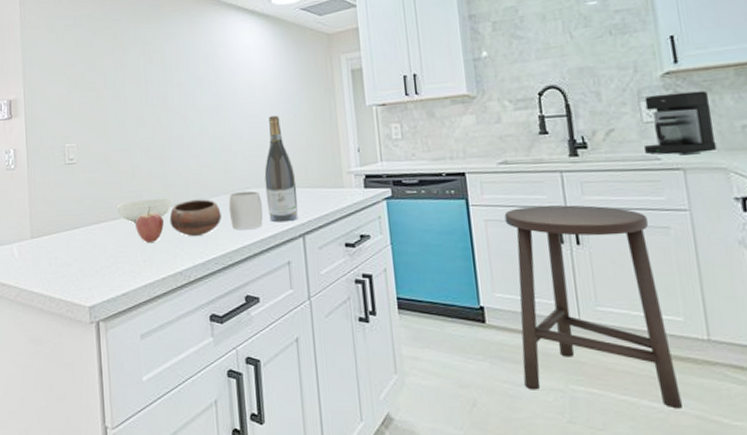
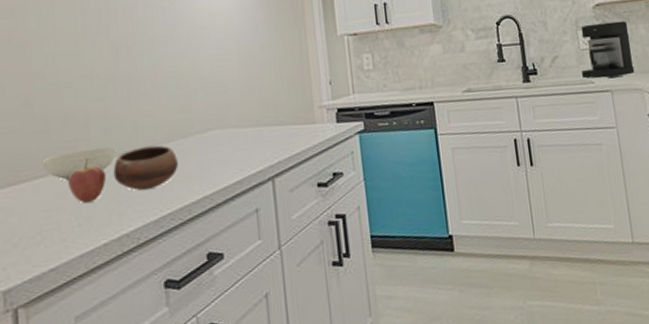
mug: present [228,191,264,231] -> none [186,132,228,179]
wine bottle: present [264,115,298,223] -> none [228,47,267,167]
bar stool: present [504,205,682,409] -> none [469,128,615,312]

